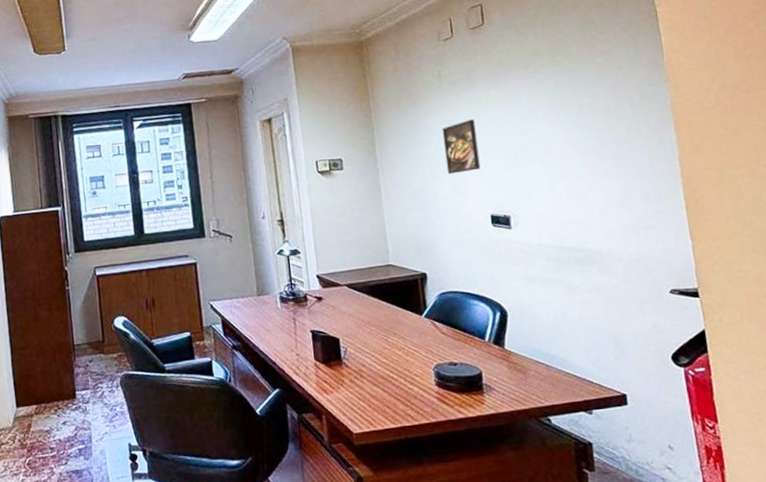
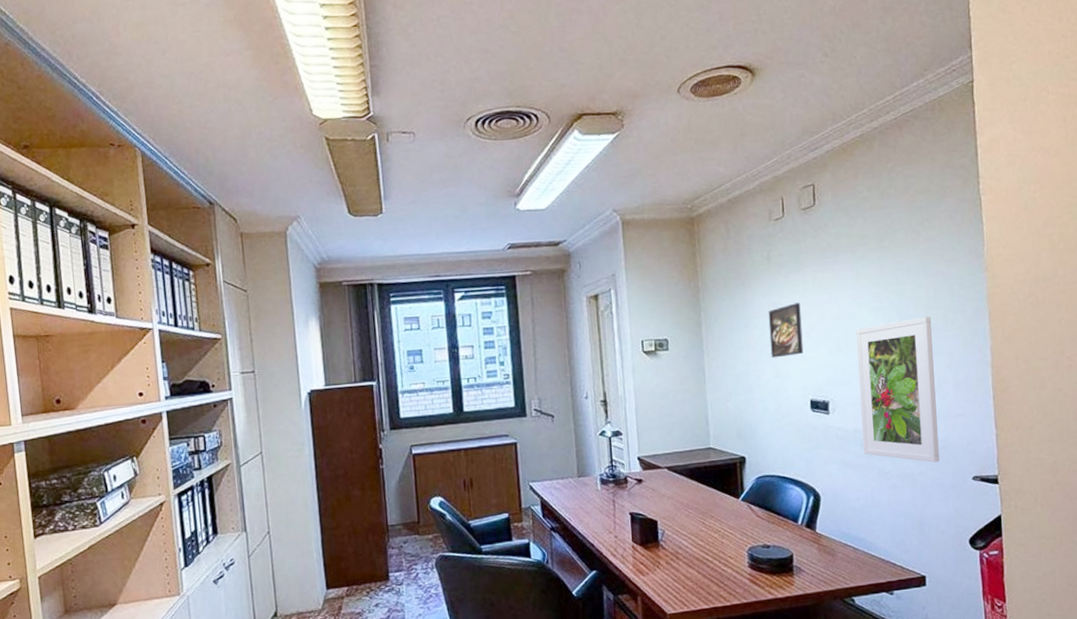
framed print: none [534,128,633,276] -> present [856,317,940,463]

